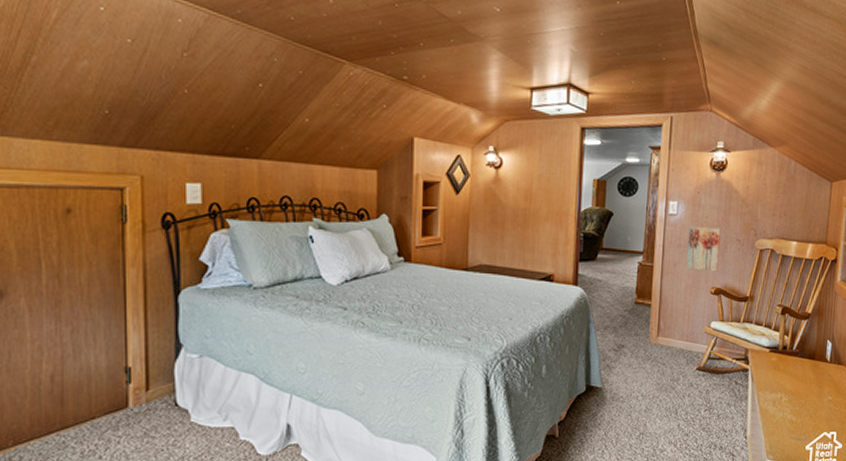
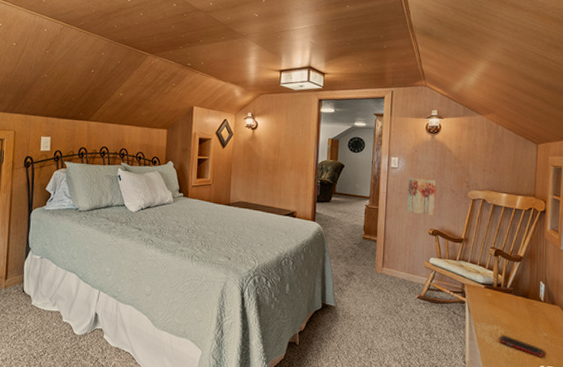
cell phone: none [782,402,828,424] -> present [498,334,544,358]

